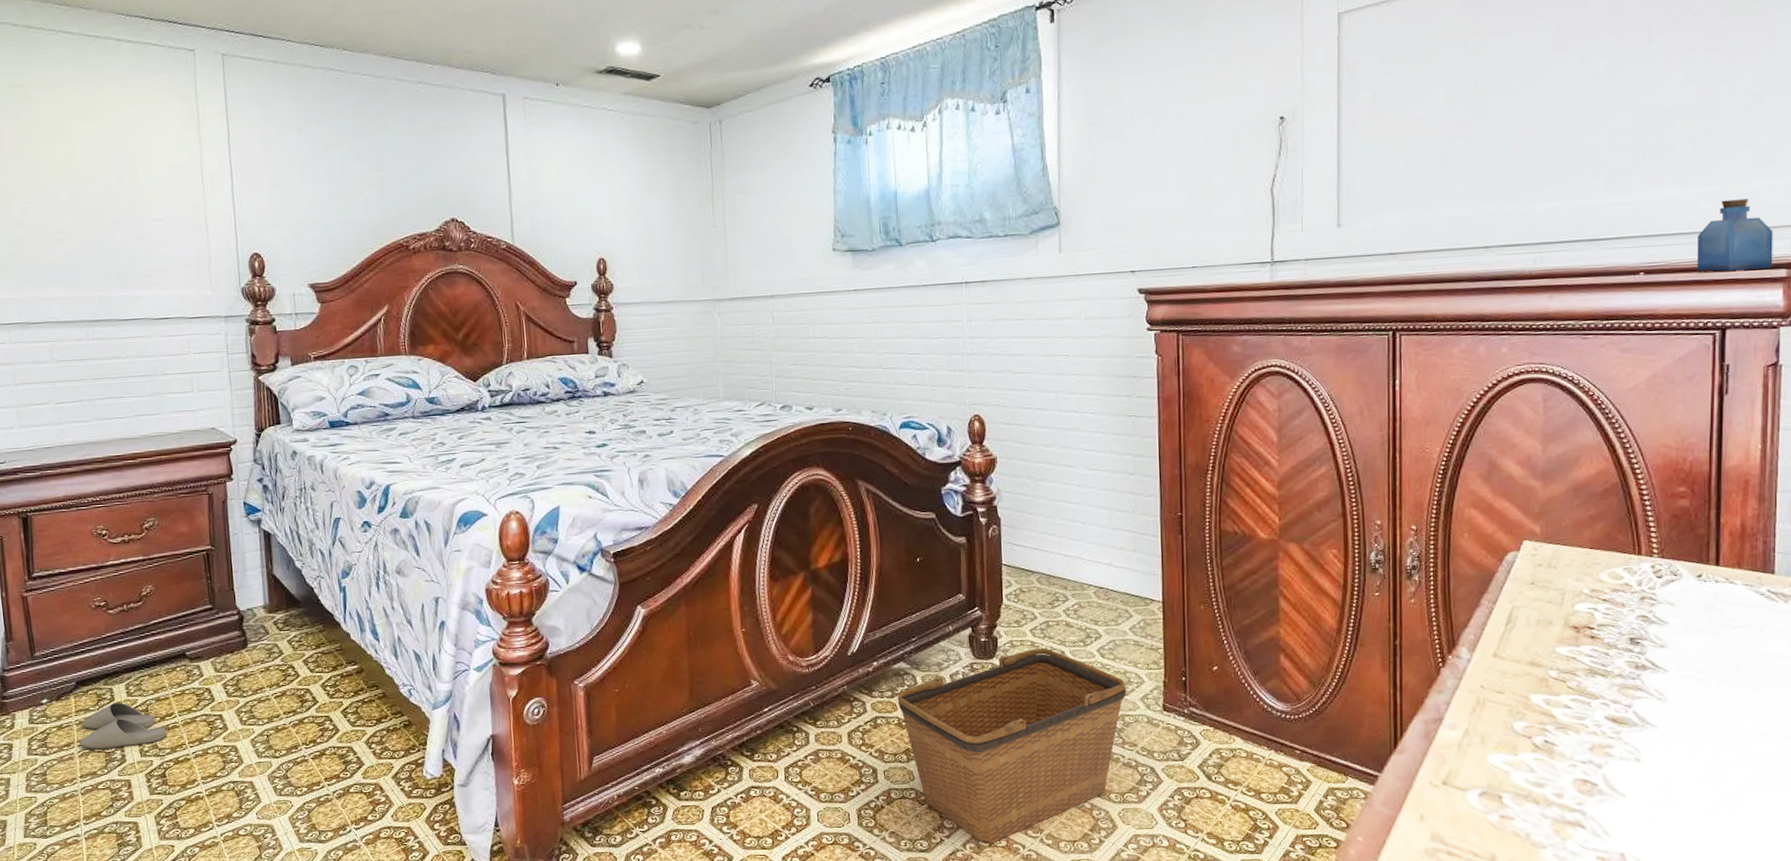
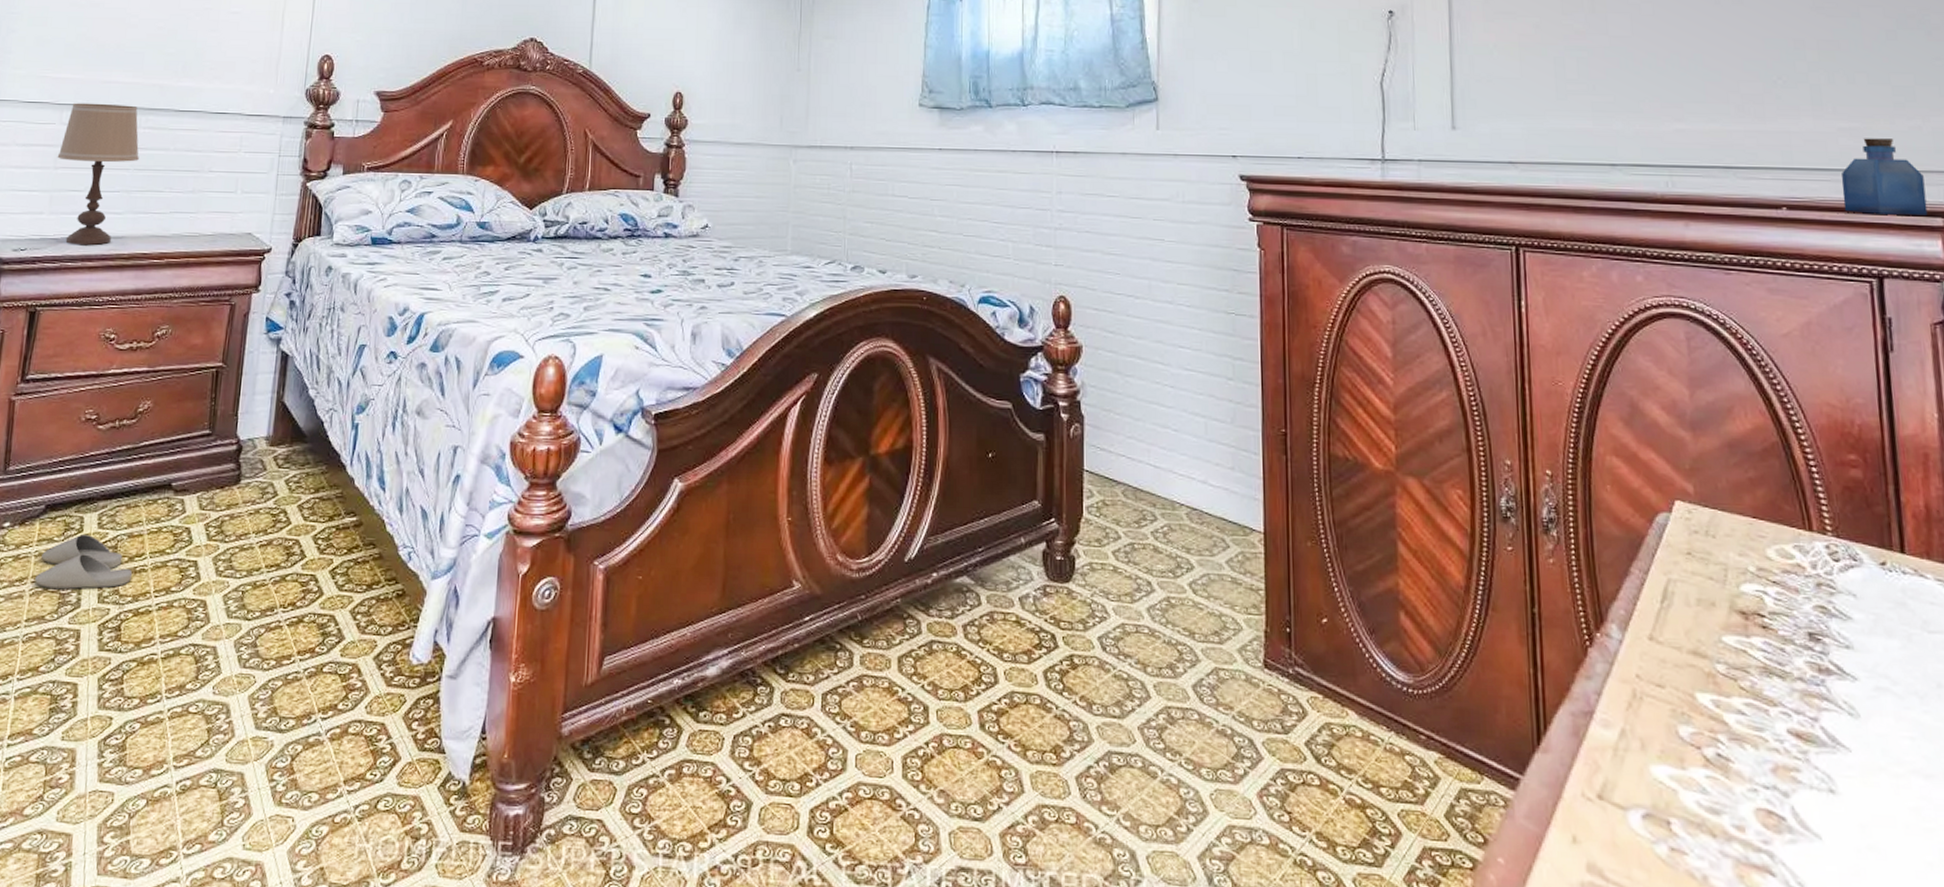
table lamp: none [14,319,94,455] -> present [57,102,139,246]
bicycle basket: present [897,648,1127,844] -> none [957,574,1222,820]

